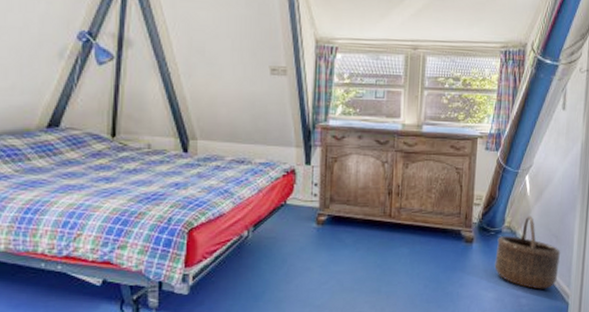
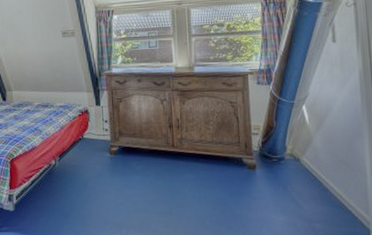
basket: present [494,215,561,290] -> none [281,142,353,215]

